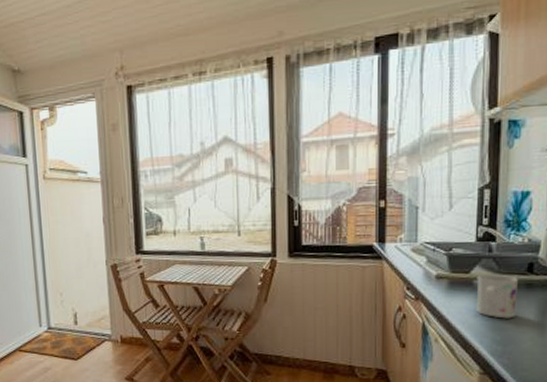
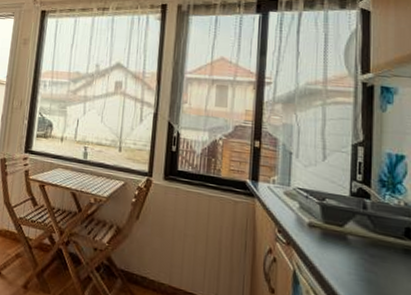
mug: present [476,273,518,319] -> none [350,230,395,284]

